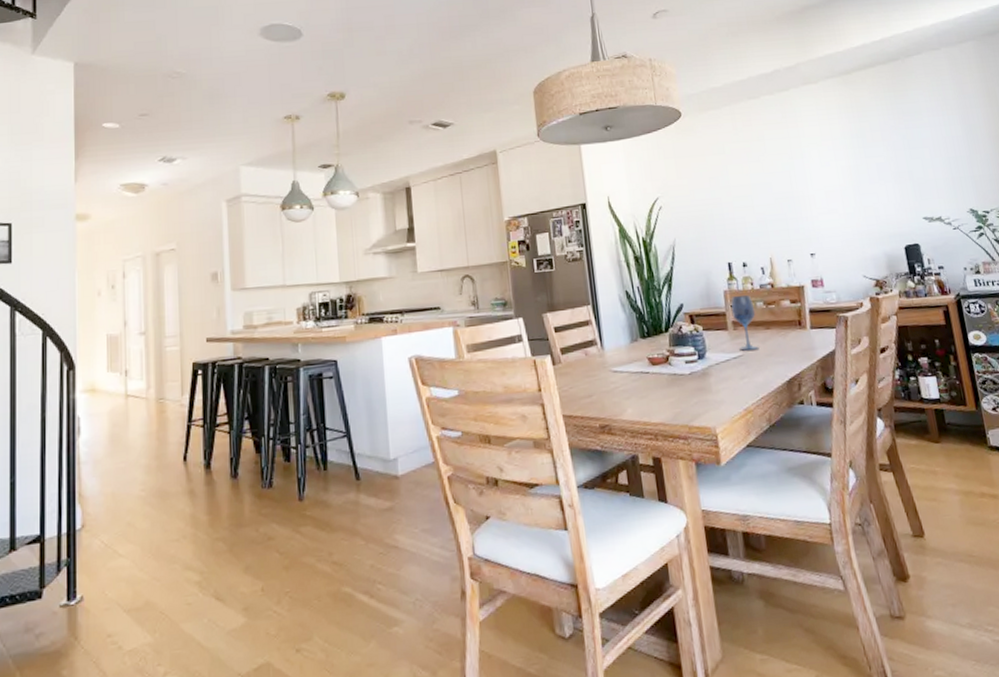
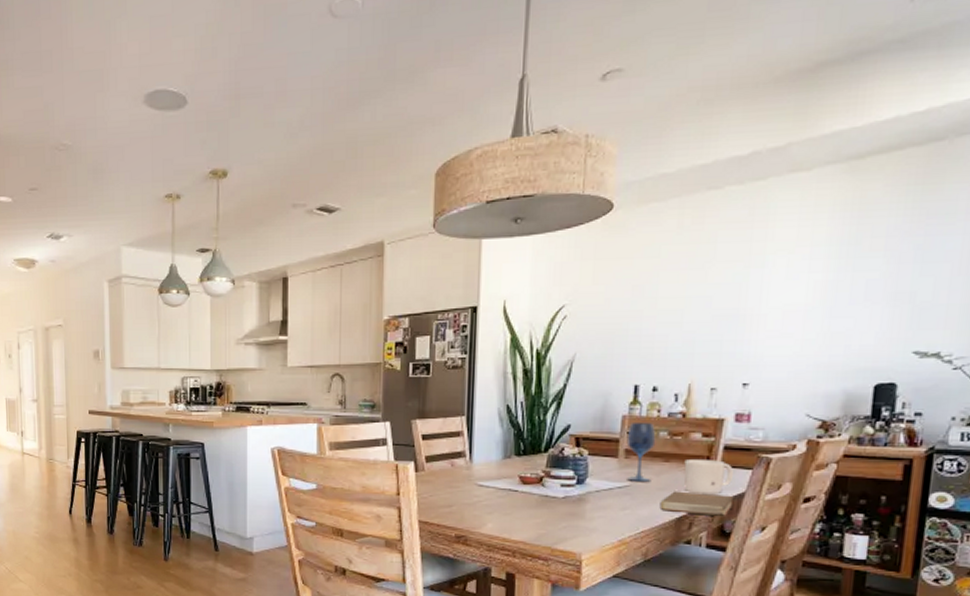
book: none [770,353,829,376] -> present [659,491,734,517]
mug: none [782,323,823,356] -> present [683,460,734,495]

